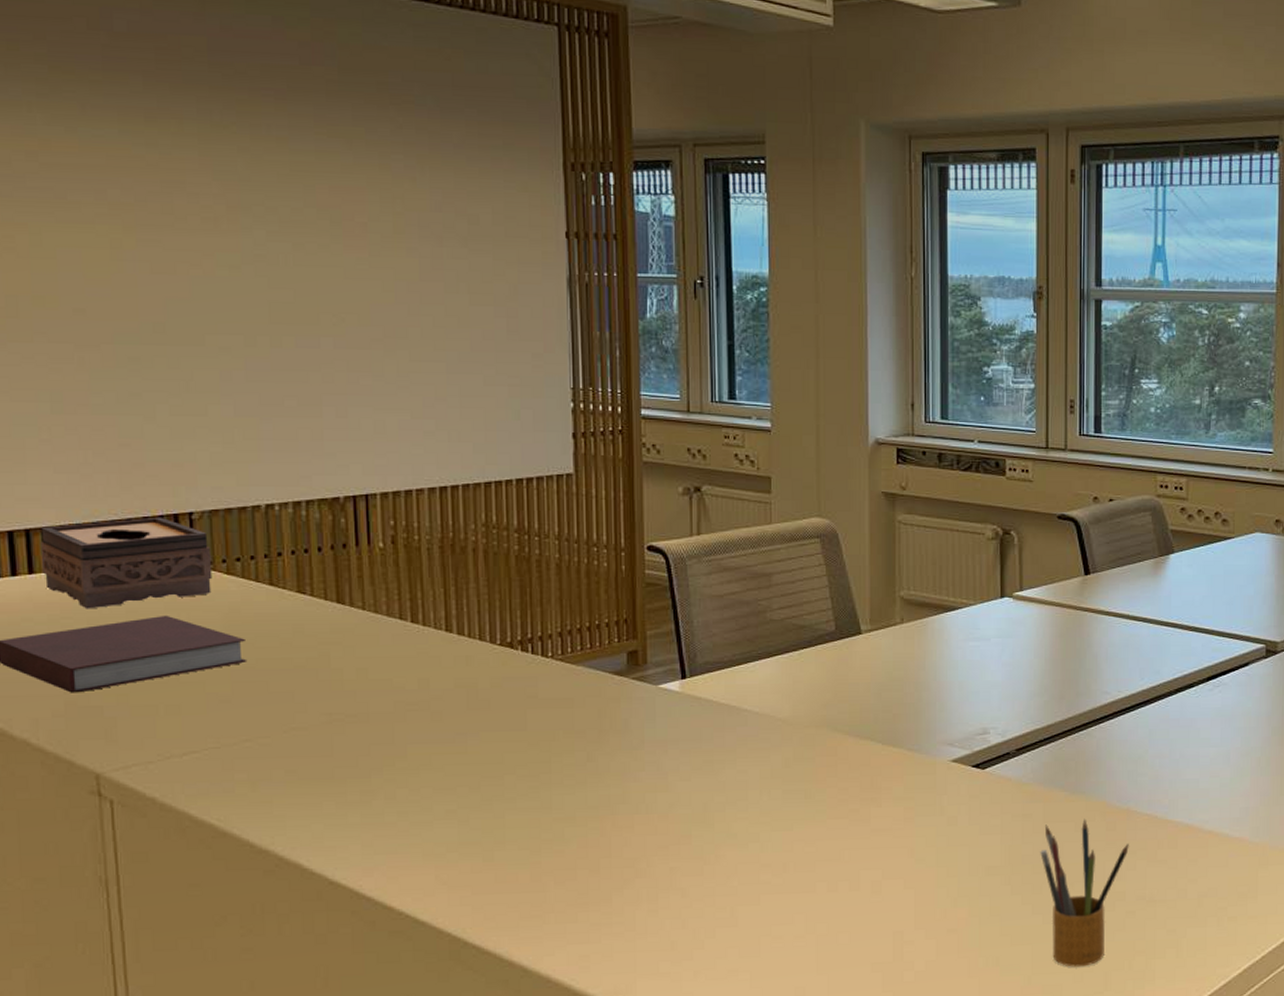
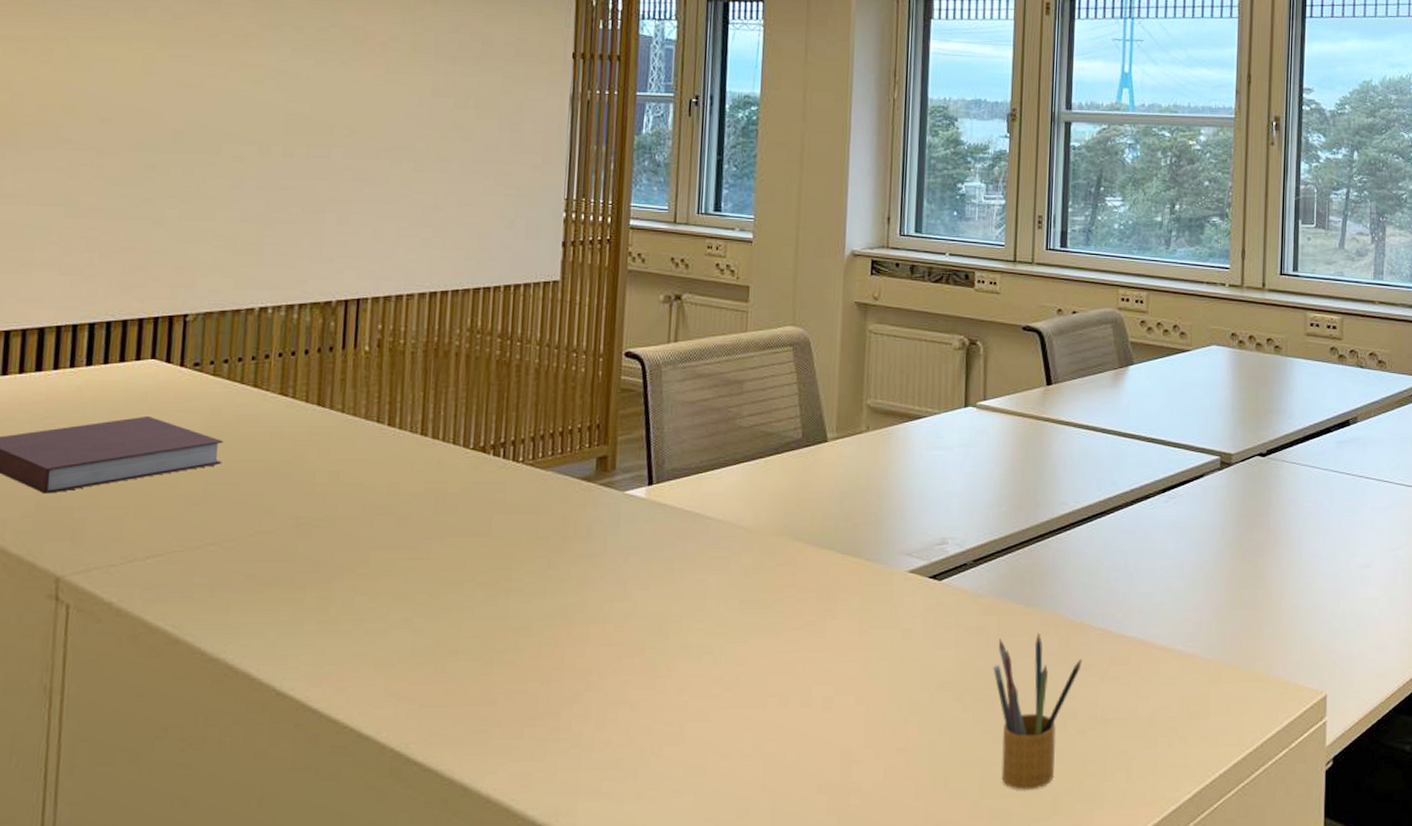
tissue box: present [40,517,213,609] -> none [33,318,200,409]

